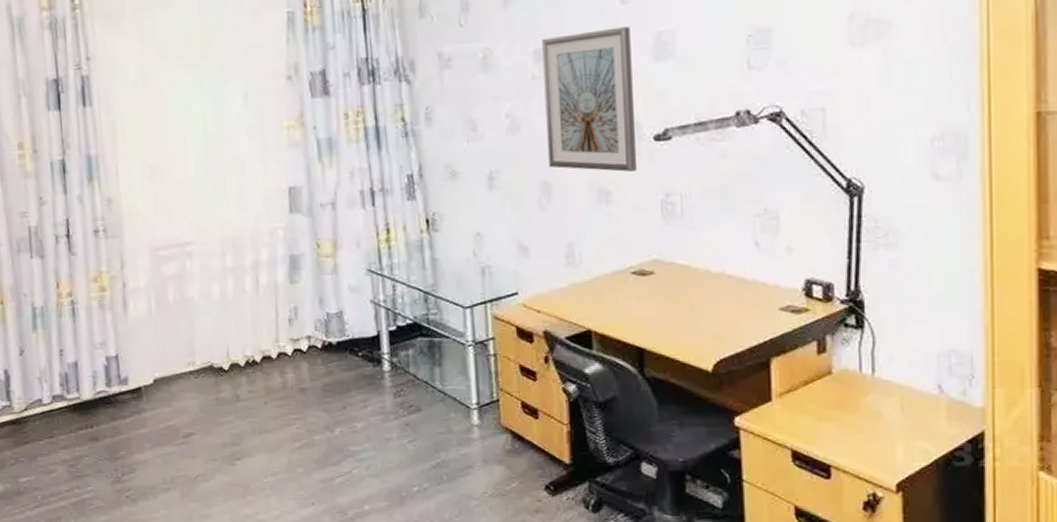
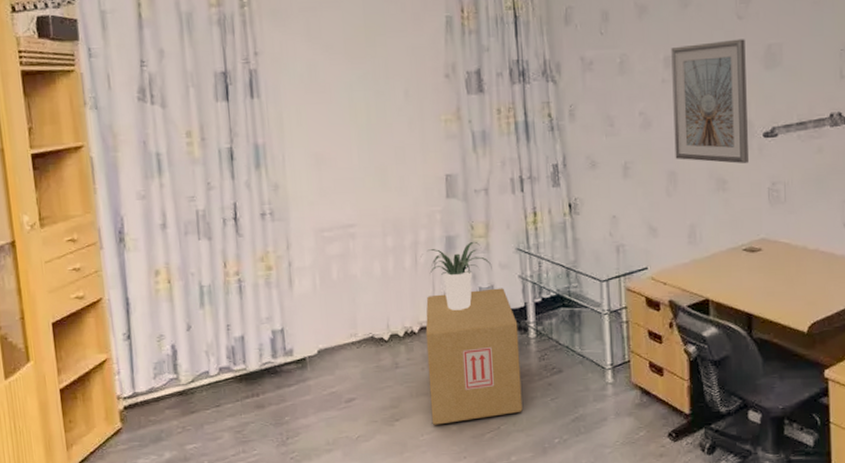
potted plant: none [262,261,341,338] -> present [420,241,492,311]
cardboard box: none [268,314,377,466] -> present [425,288,523,425]

